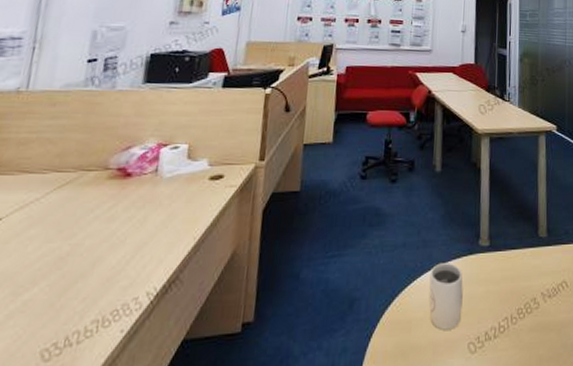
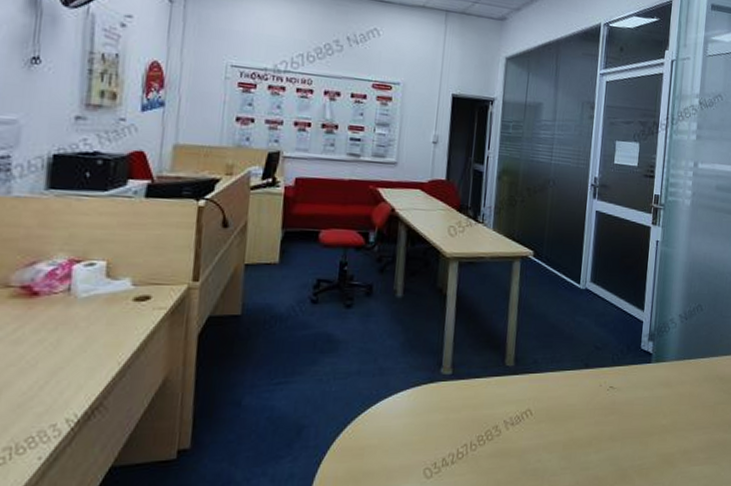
mug: present [428,263,463,330] -> none [383,391,422,456]

